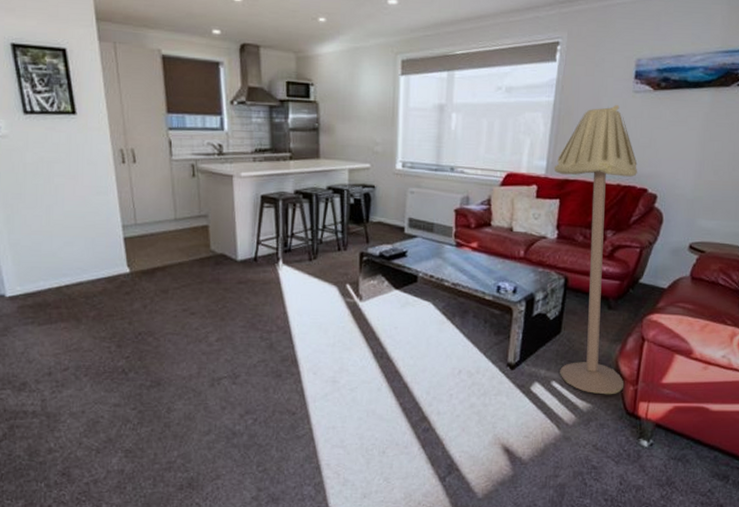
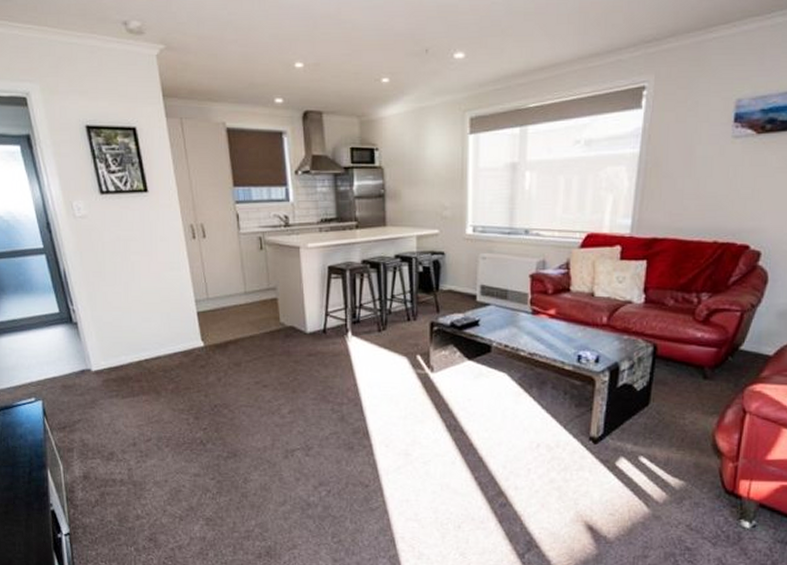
floor lamp: present [553,105,638,395] -> none [640,153,739,472]

